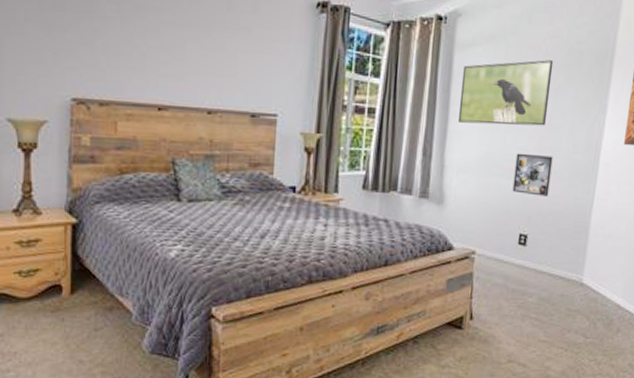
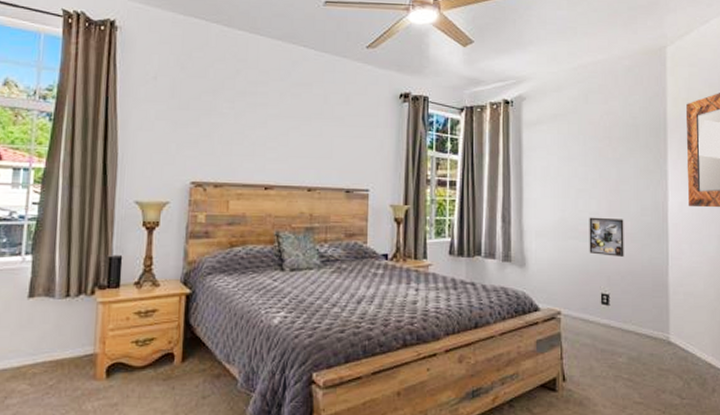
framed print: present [457,60,554,126] -> none [531,134,613,192]

